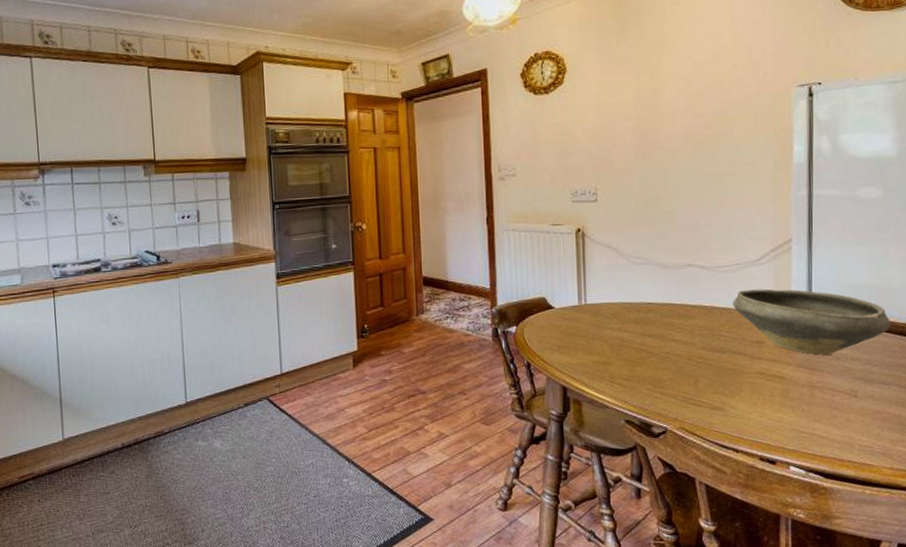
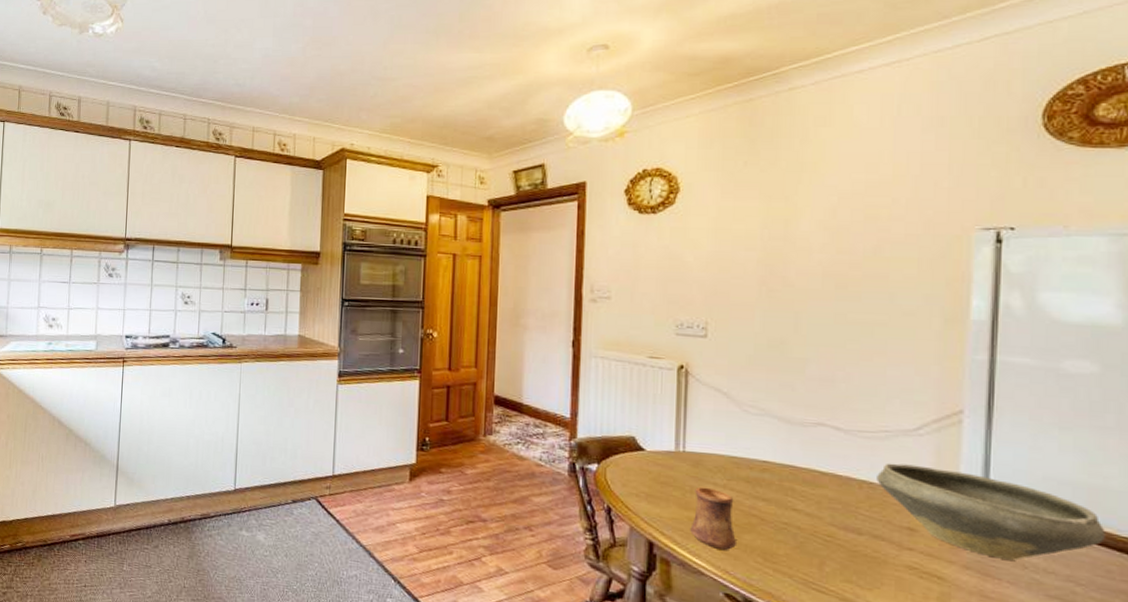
cup: none [595,332,631,384] -> present [690,486,736,550]

